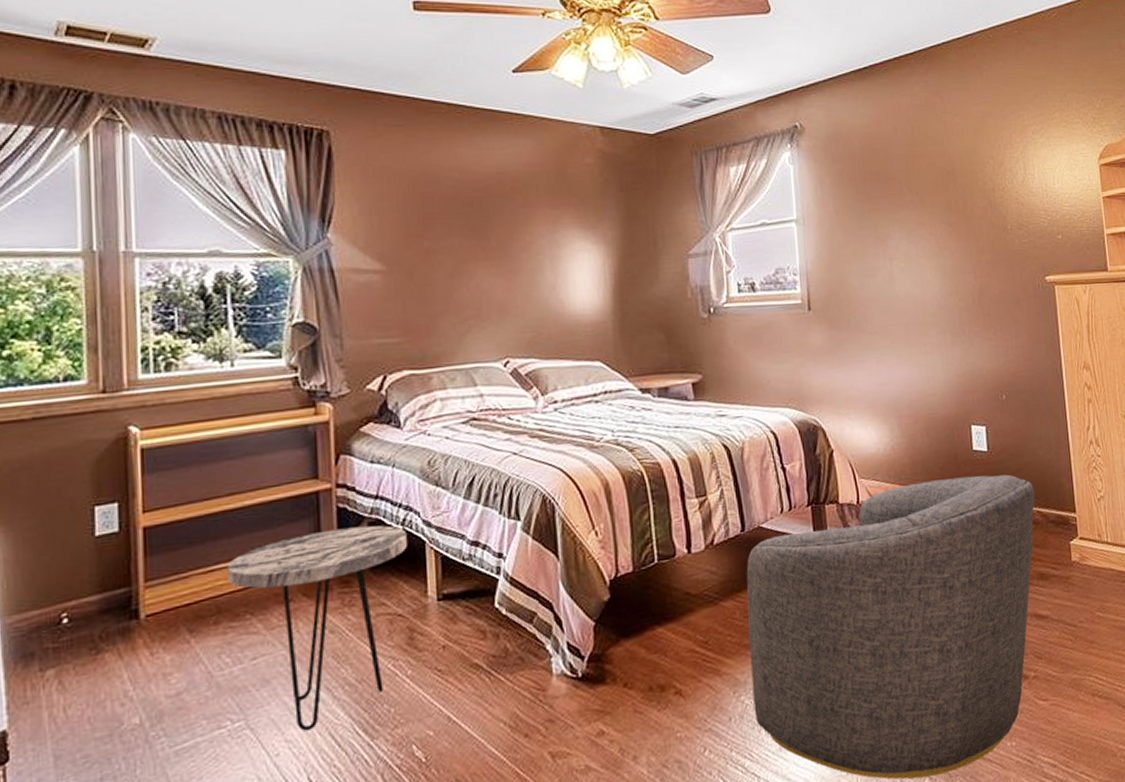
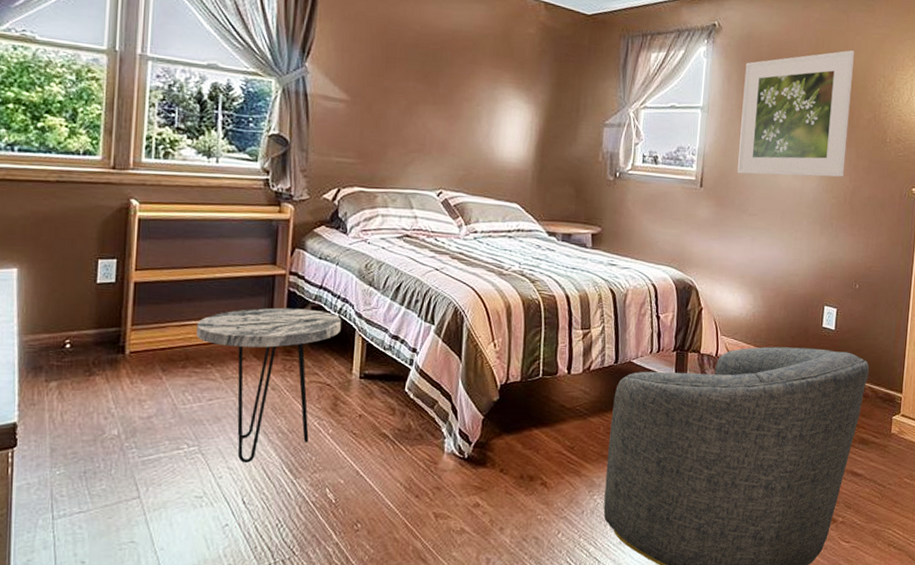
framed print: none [837,134,968,289] -> present [737,50,854,177]

